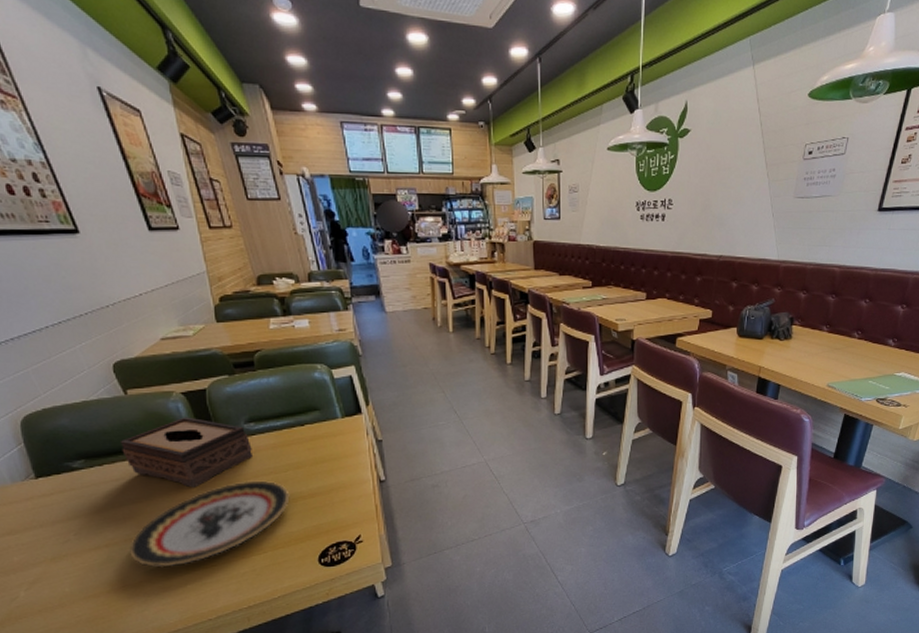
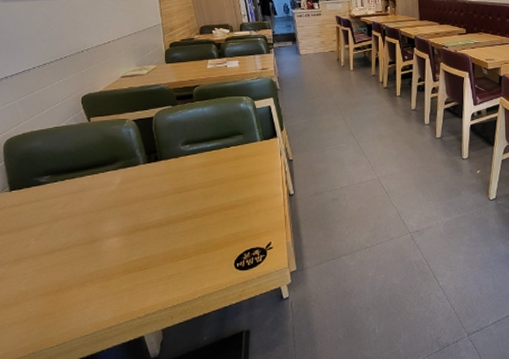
tissue box: present [119,417,252,488] -> none [80,140,186,200]
plate: present [129,480,290,568] -> none [78,194,214,270]

